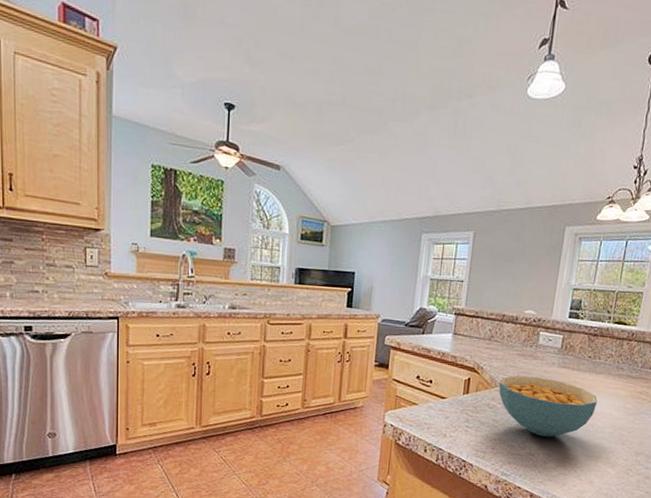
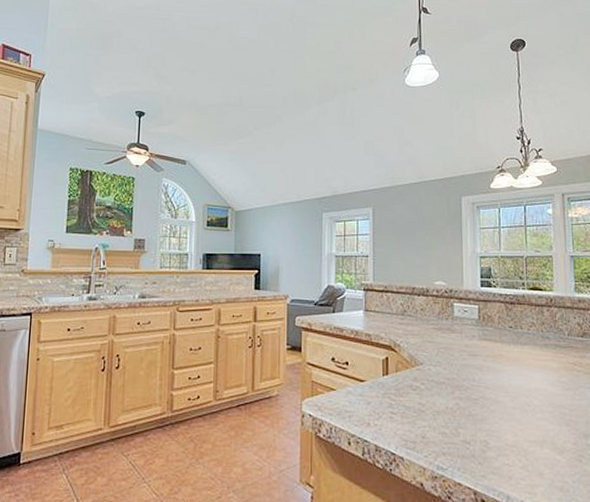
cereal bowl: present [498,375,597,437] -> none [420,352,529,421]

